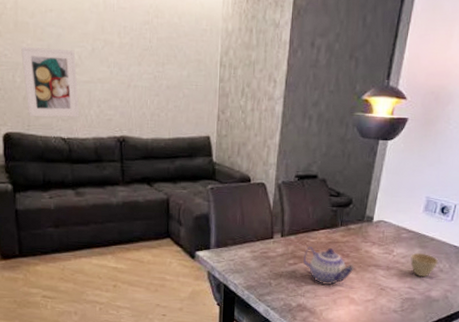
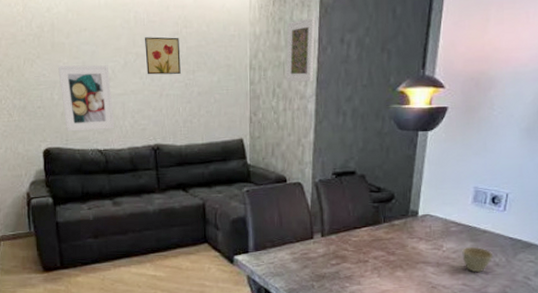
wall art: none [114,24,151,65] -> present [145,37,181,75]
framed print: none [255,18,288,83] -> present [286,17,316,82]
teapot: present [303,246,355,285] -> none [346,245,402,285]

